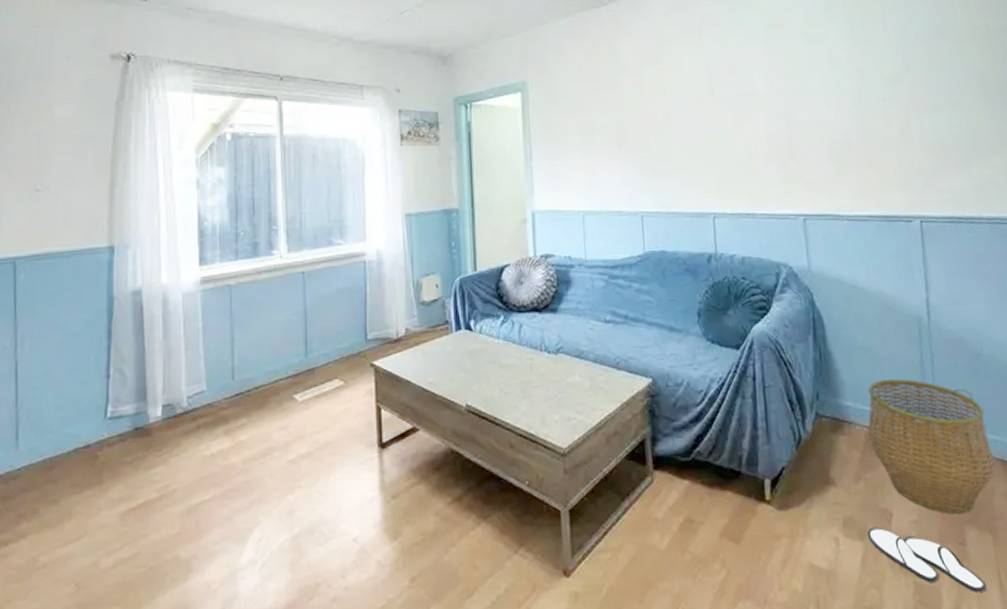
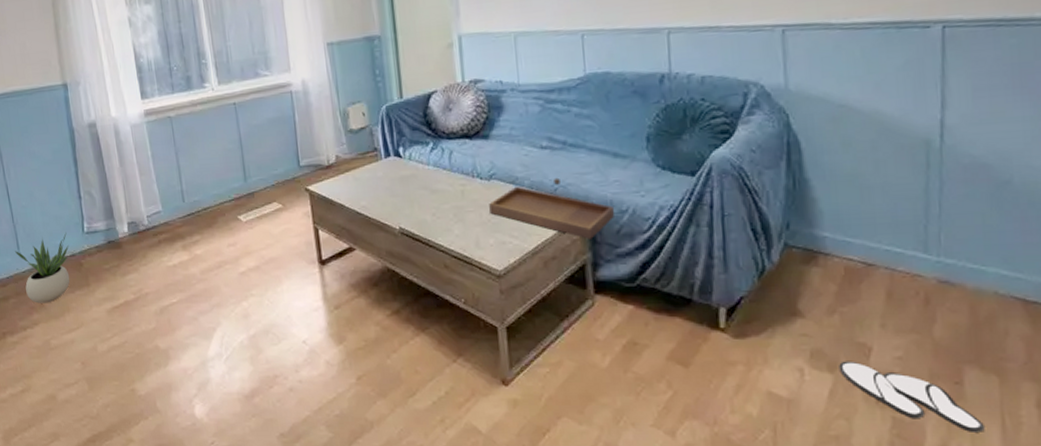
potted plant: none [11,419,85,509] -> present [14,233,70,304]
tray: none [556,351,671,413] -> present [489,177,615,239]
basket: present [866,378,995,514] -> none [847,208,1013,353]

